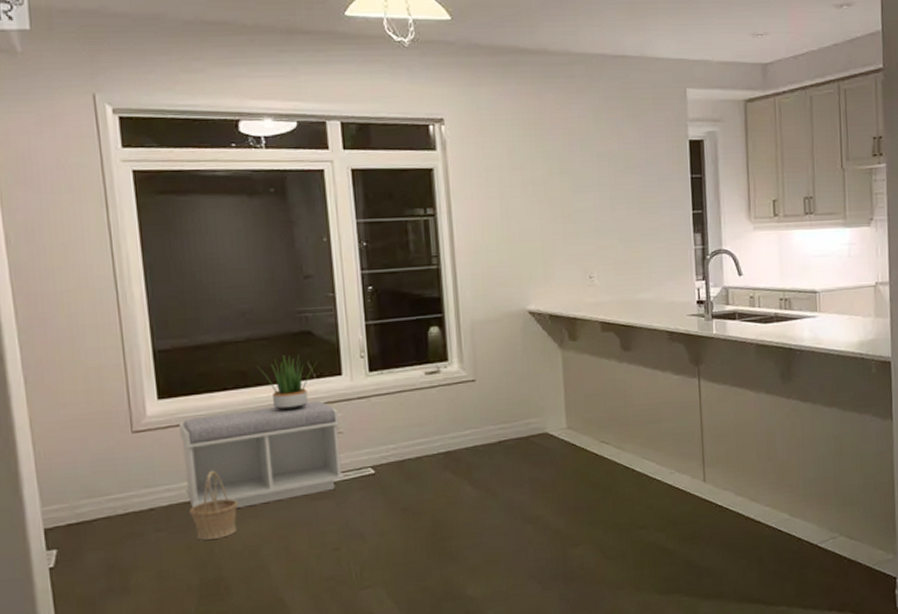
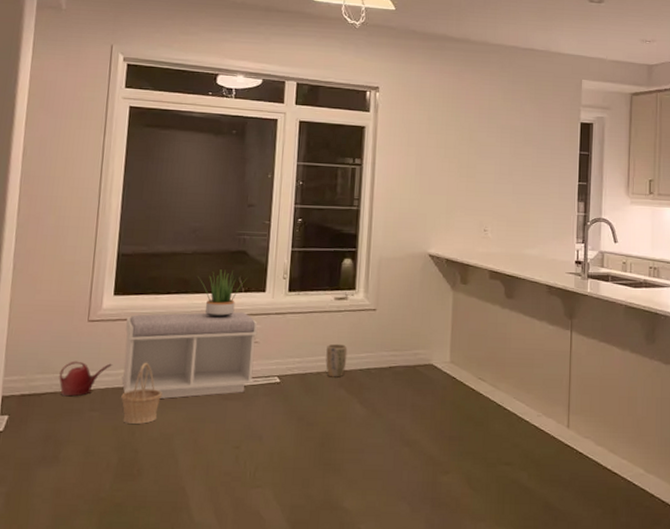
watering can: none [109,476,173,520] -> present [59,361,113,397]
plant pot: none [423,423,449,461] -> present [326,343,348,378]

